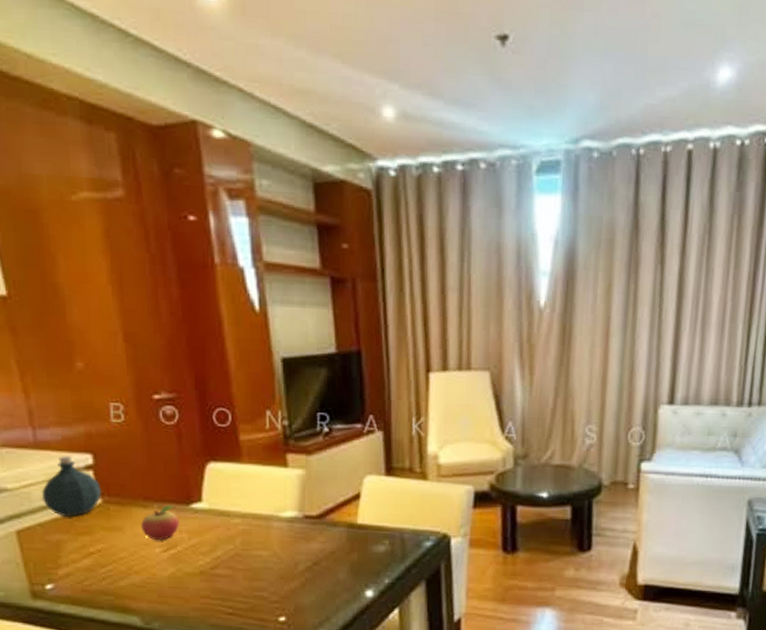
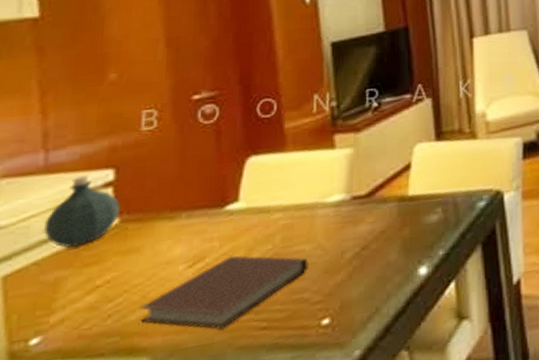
notebook: none [127,549,266,607] -> present [139,255,308,330]
fruit: present [141,506,179,540] -> none [164,211,211,256]

